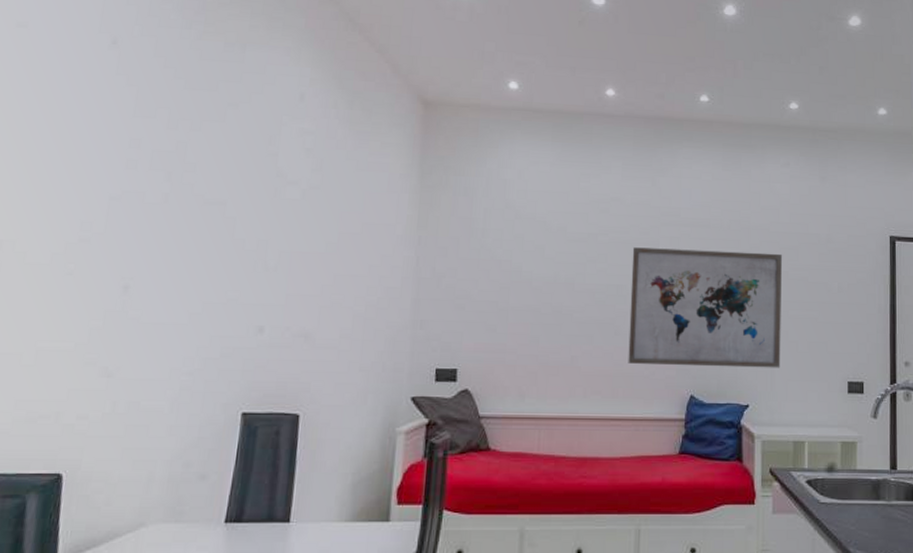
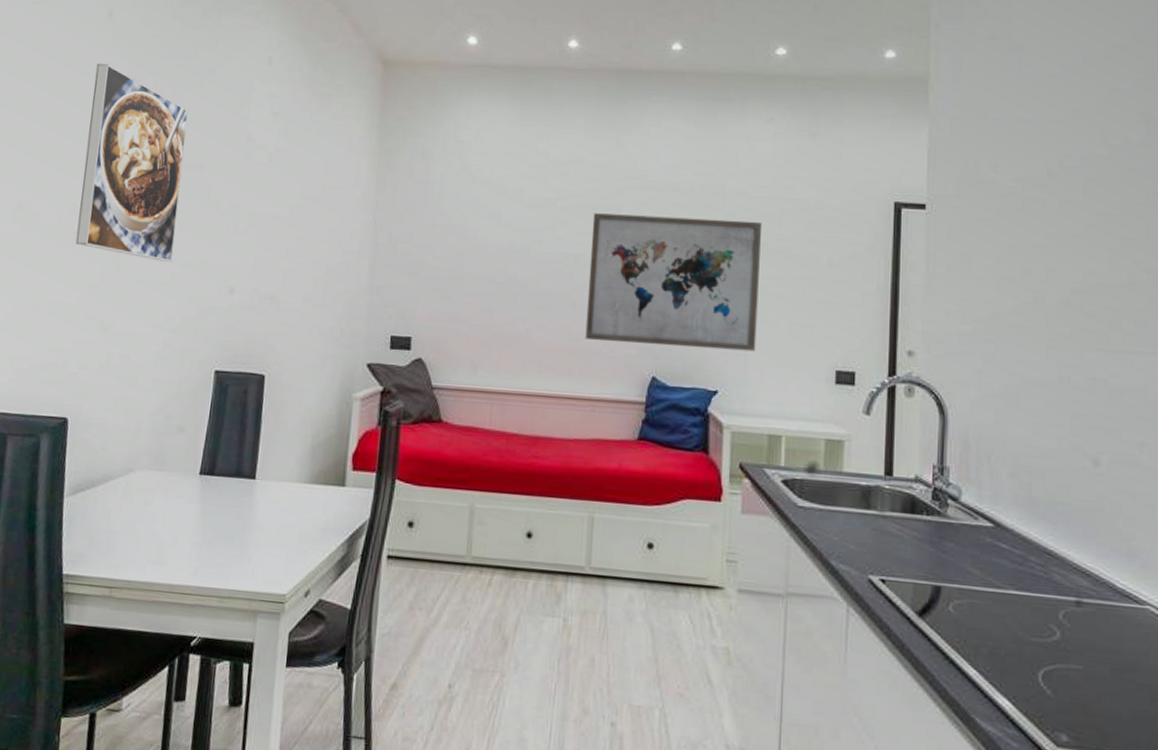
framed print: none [71,93,209,301] -> present [75,64,189,262]

